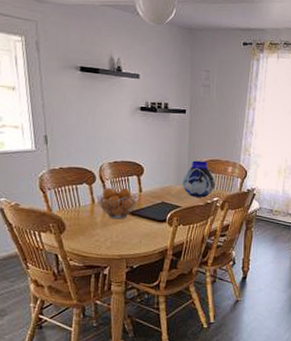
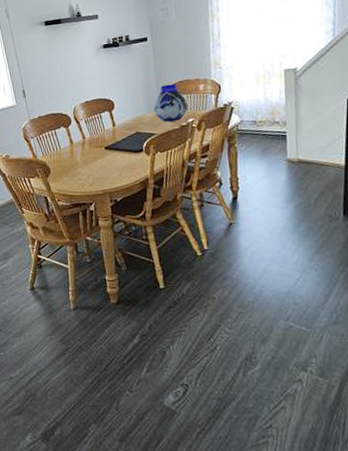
fruit basket: present [96,187,139,220] -> none [74,124,113,157]

